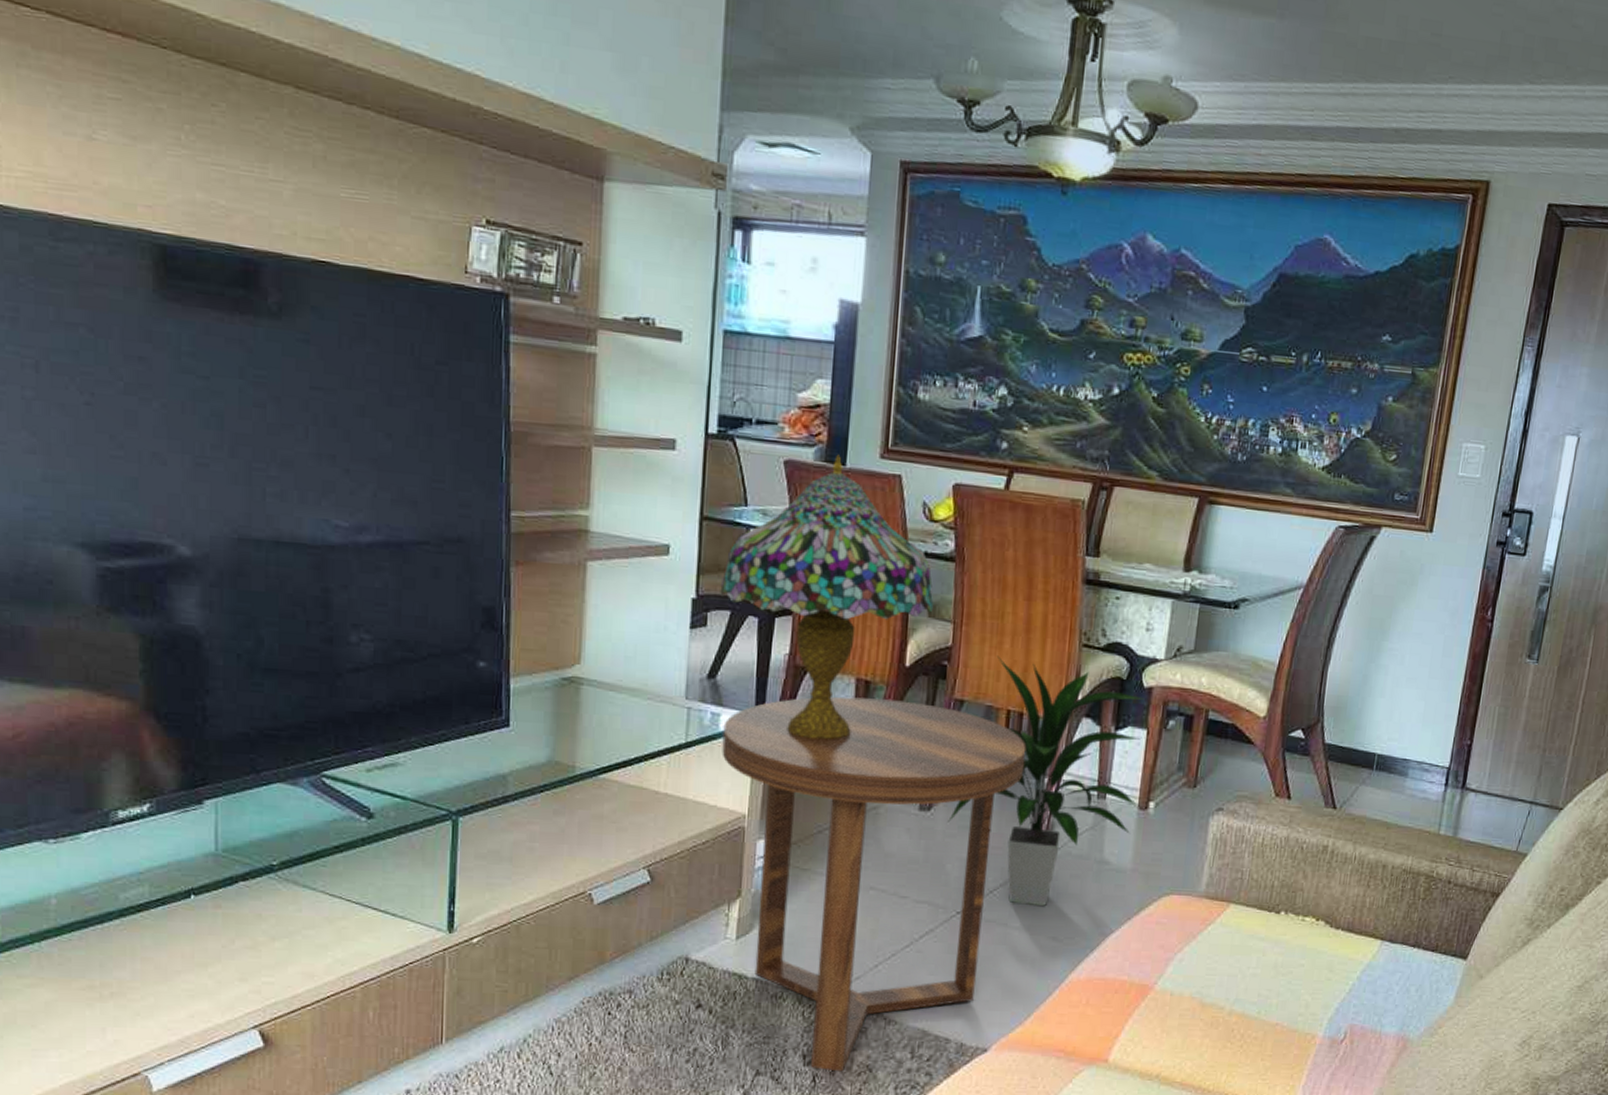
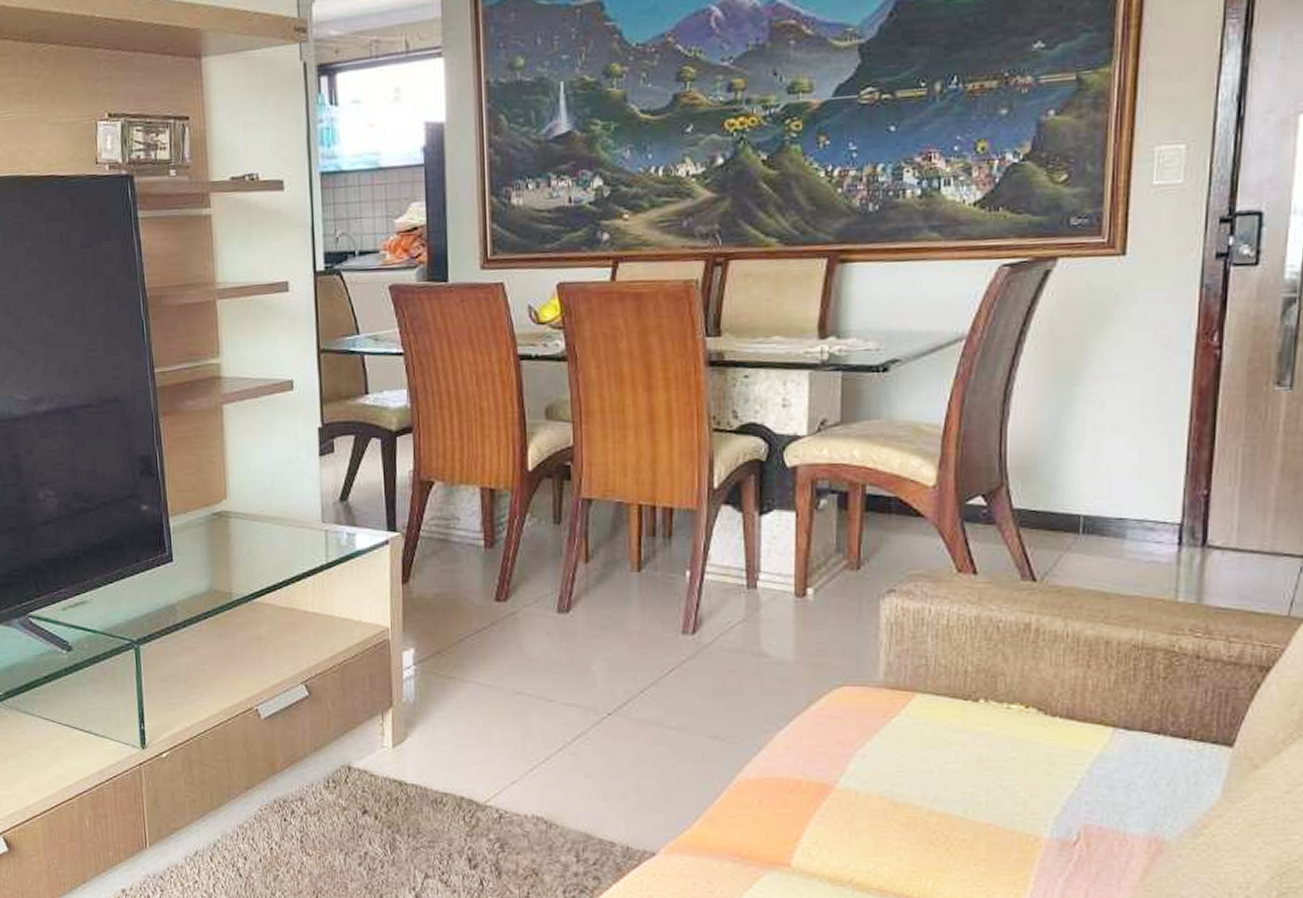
table lamp: present [720,454,934,740] -> none [342,272,550,550]
side table: present [722,697,1027,1072] -> none [359,505,664,875]
indoor plant: present [948,656,1145,906] -> none [588,450,794,703]

